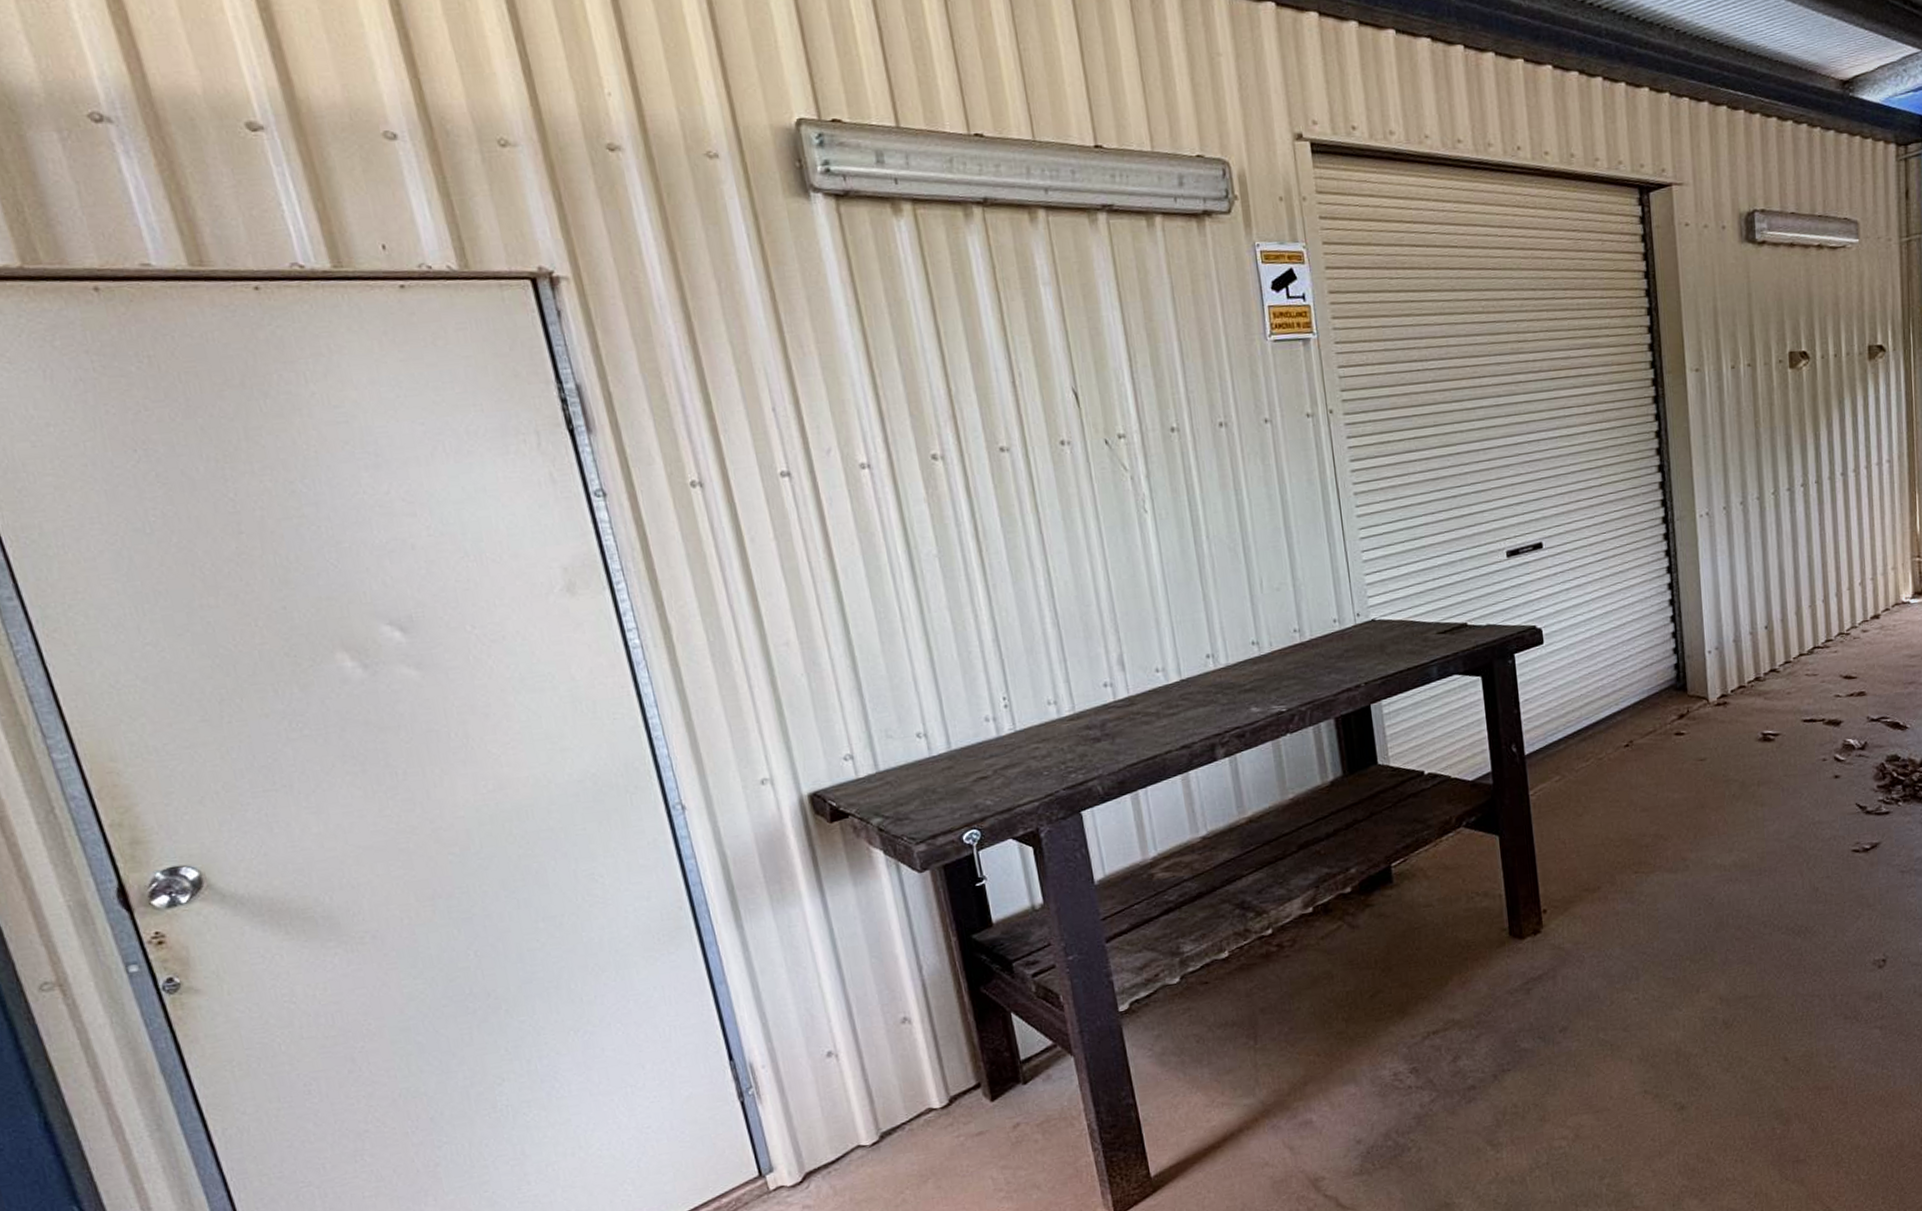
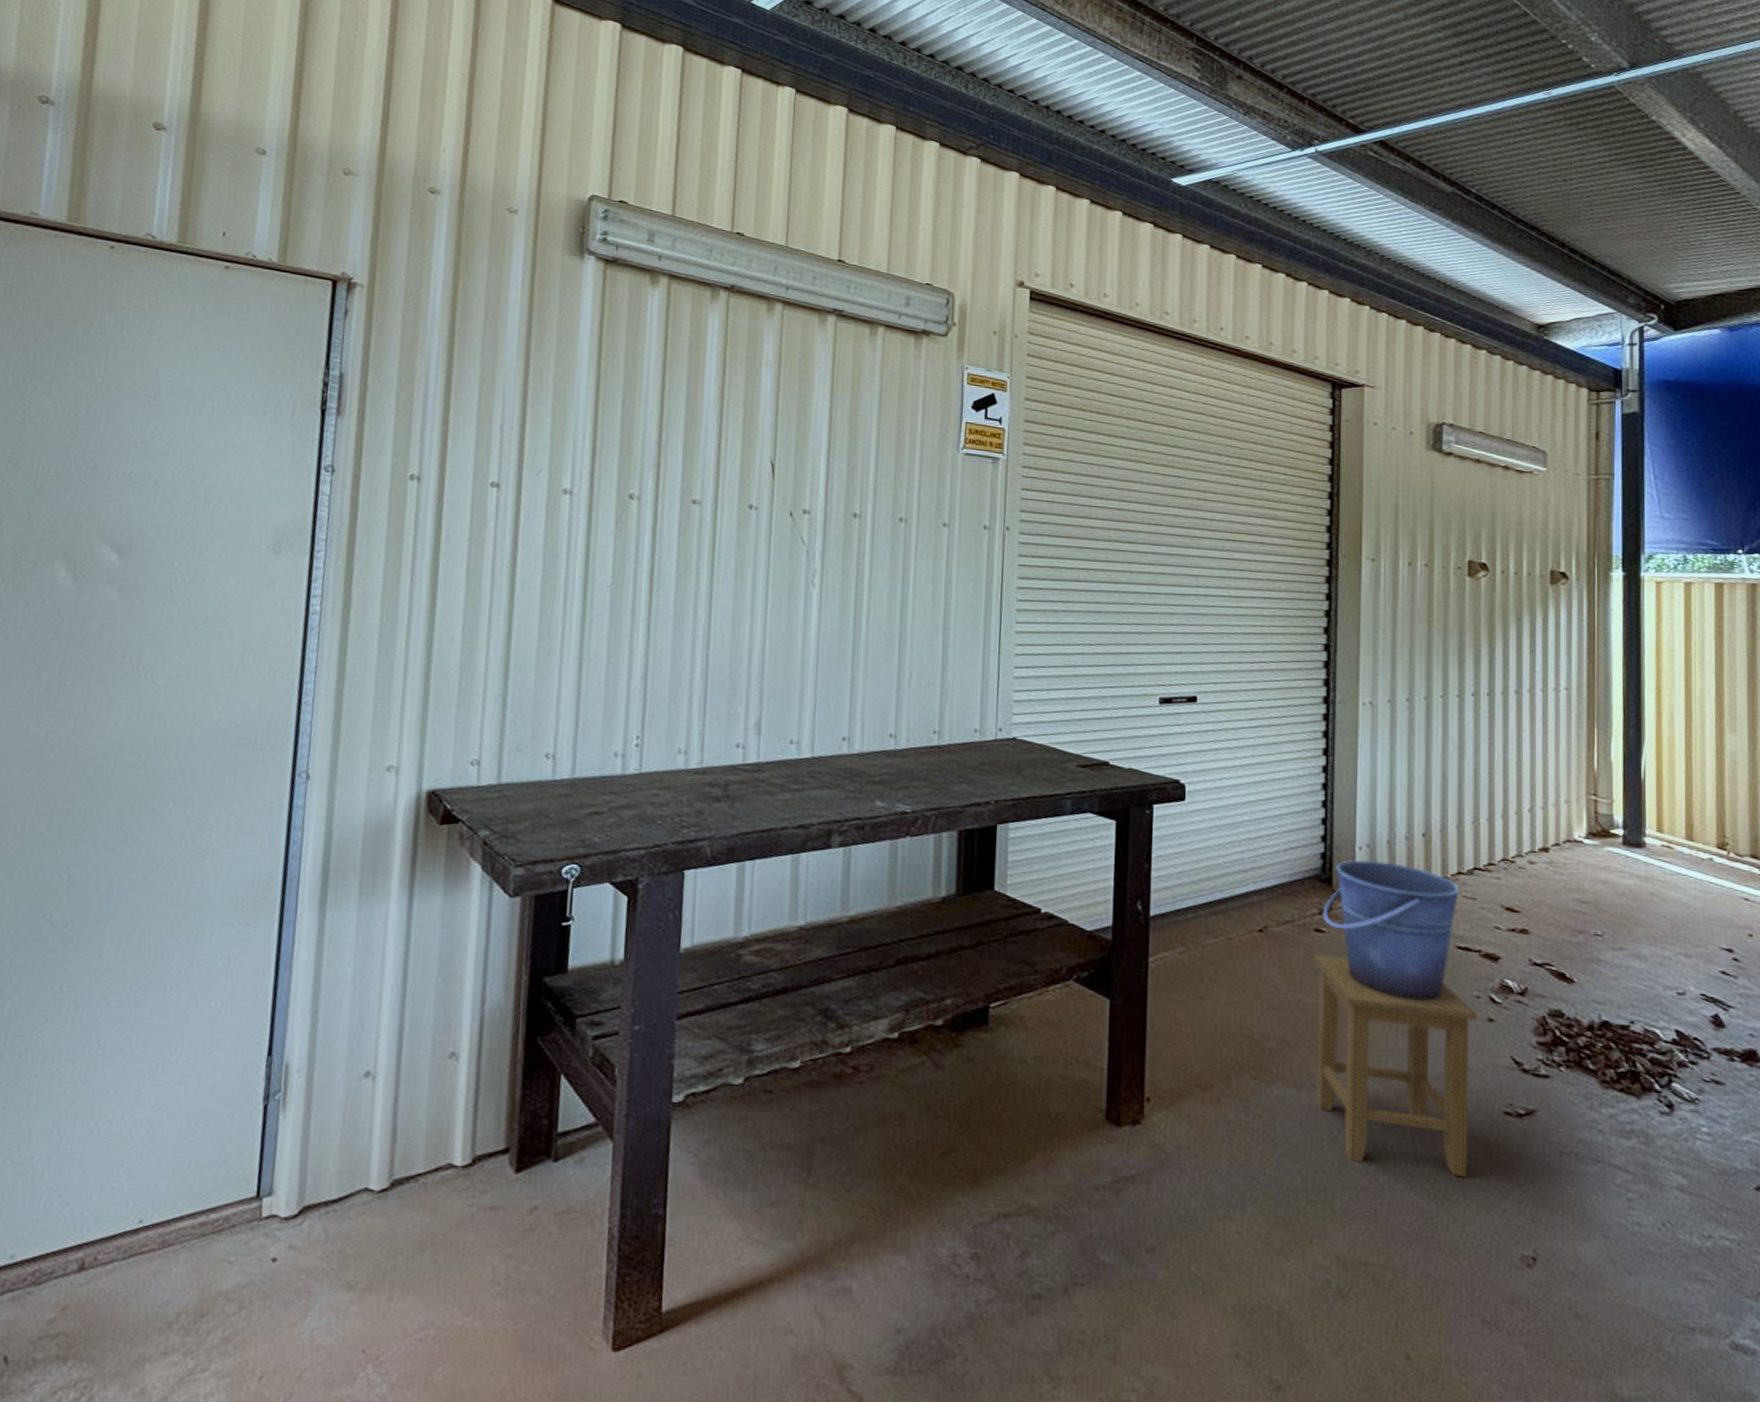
stool: none [1676,751,1826,920] -> present [1313,954,1479,1177]
bucket: none [1681,658,1802,777] -> present [1323,859,1459,1002]

